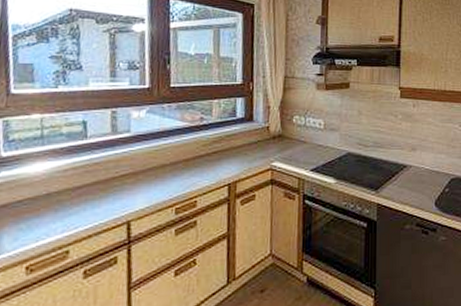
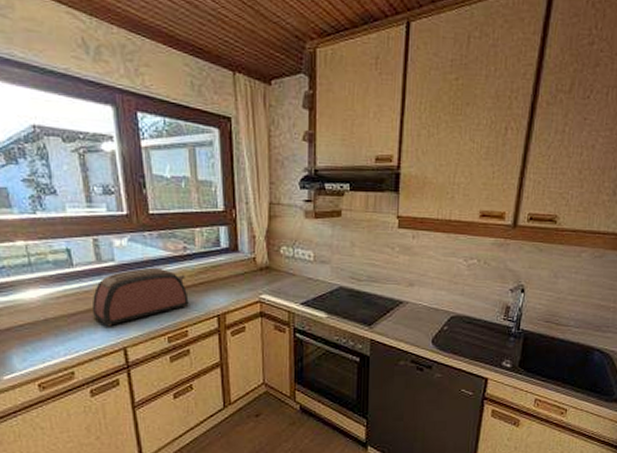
toaster: none [100,138,201,200] -> present [93,267,189,327]

